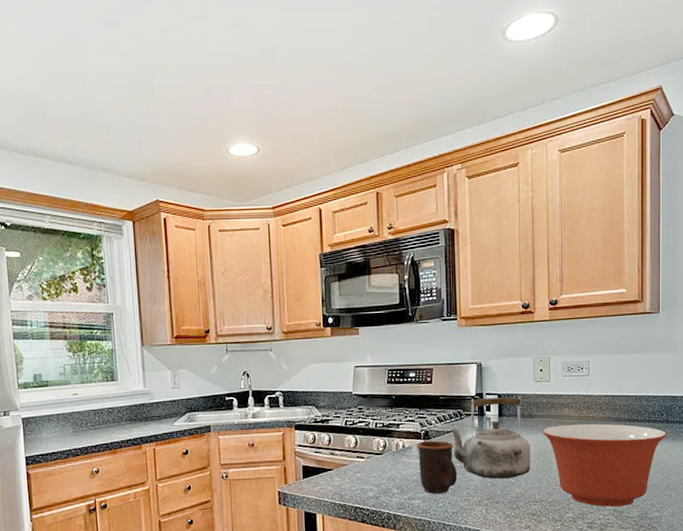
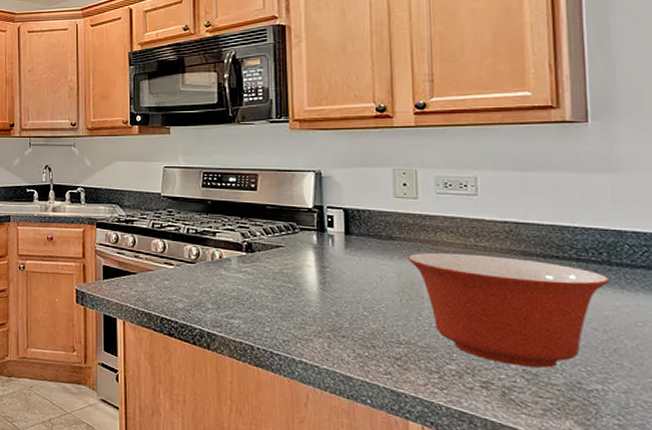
mug: present [417,440,458,494] -> none [237,253,290,317]
kettle: present [448,396,531,479] -> none [278,211,392,310]

